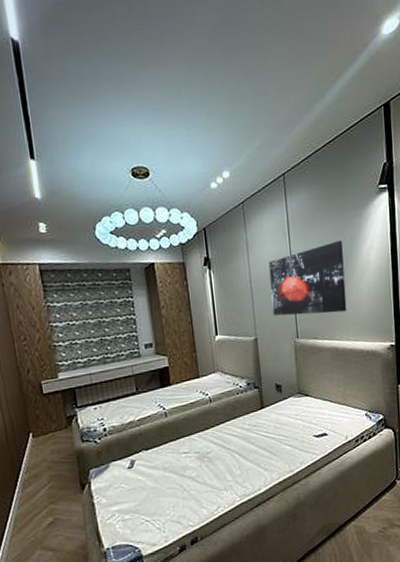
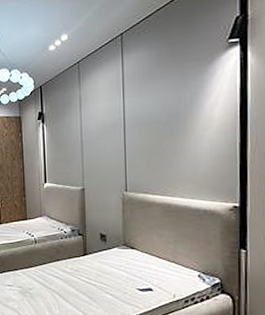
wall art: present [268,241,347,316] -> none [100,97,183,169]

